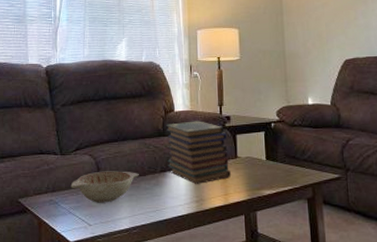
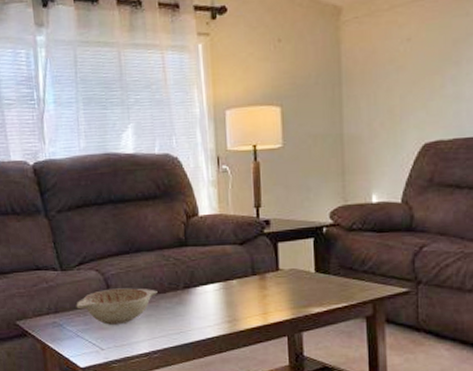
book stack: present [166,121,231,184] -> none [189,226,271,302]

